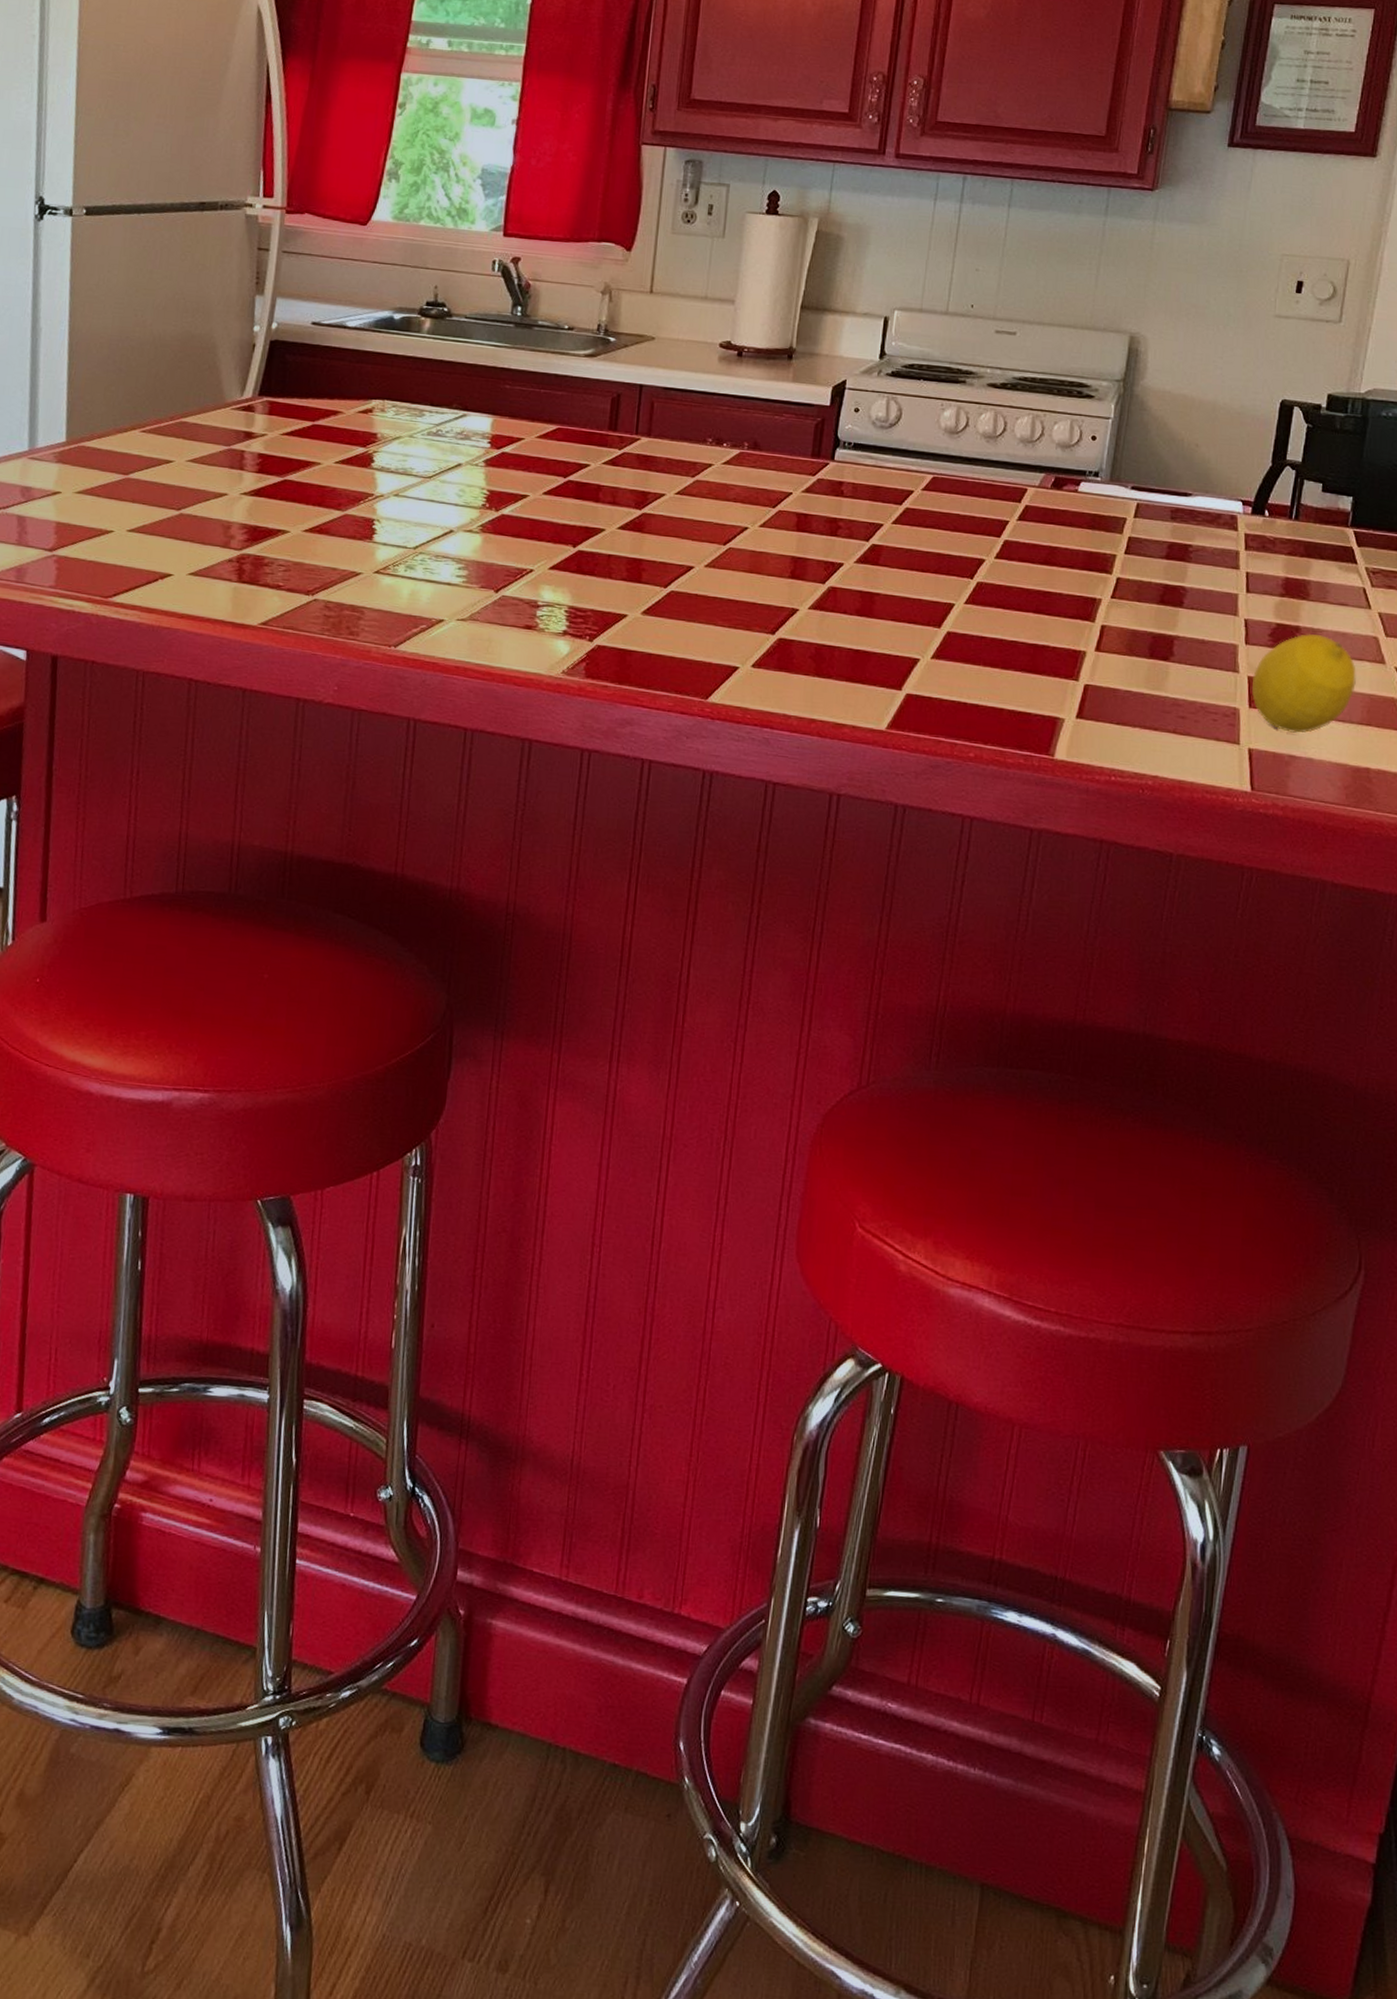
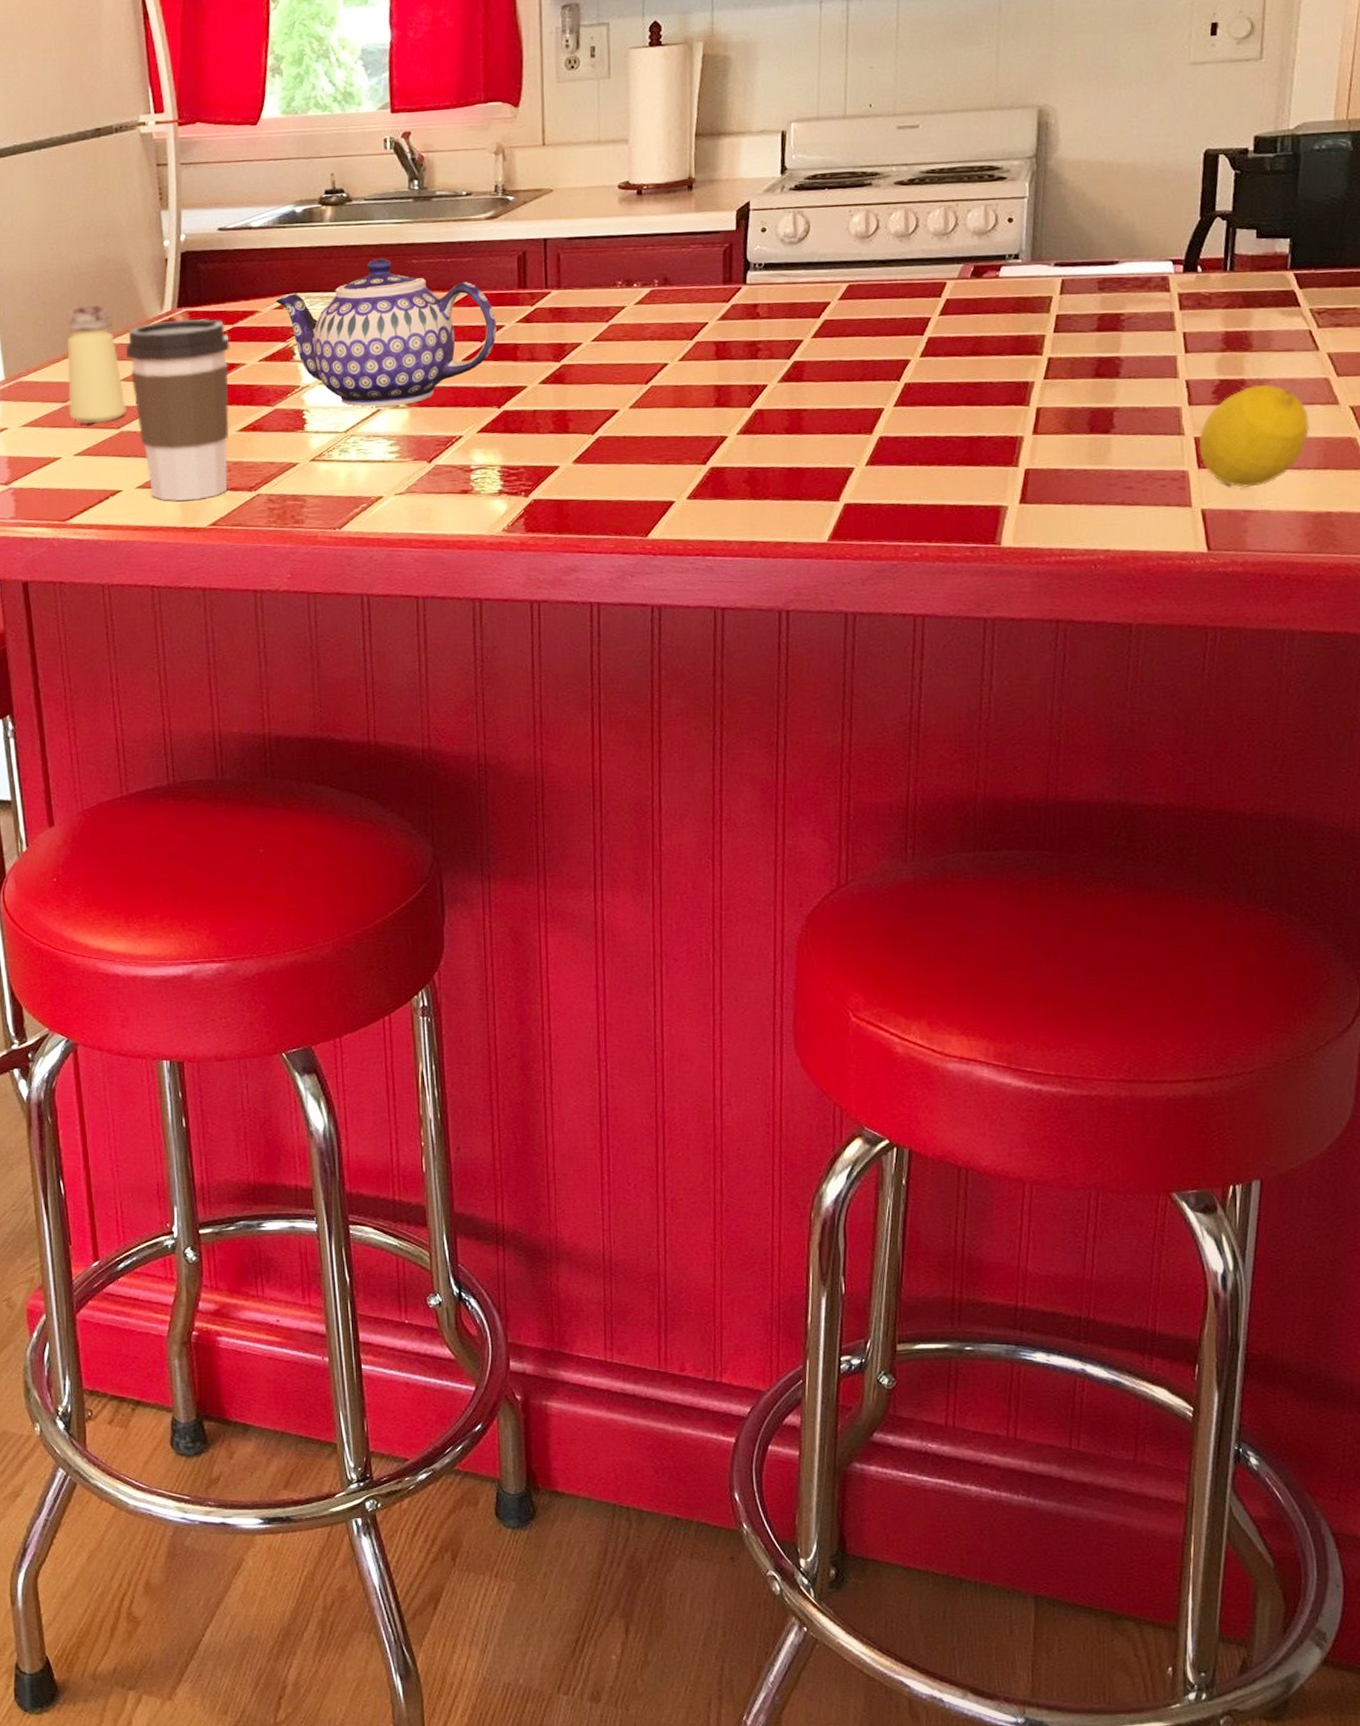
saltshaker: none [128,377,190,502] -> present [66,304,126,424]
coffee cup: none [198,406,308,597] -> present [126,319,230,502]
teapot: none [361,377,582,530] -> present [275,257,497,407]

